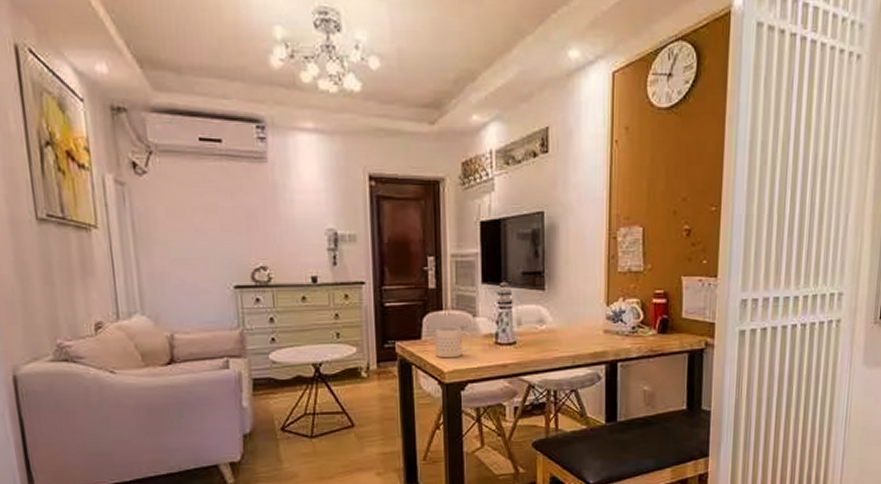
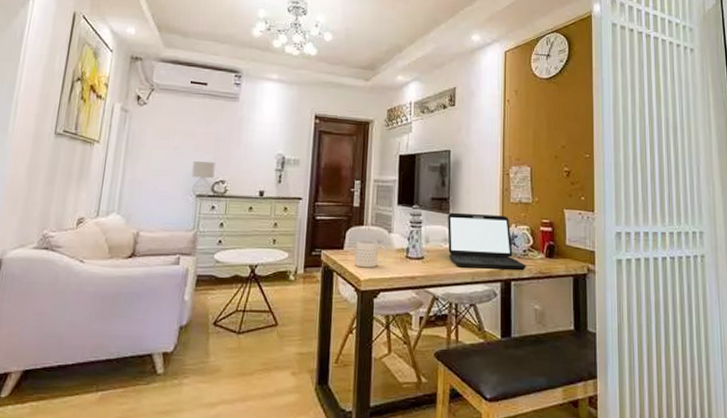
table lamp: none [221,244,252,291] -> present [191,161,216,199]
laptop: none [543,288,635,351] -> present [447,212,526,271]

